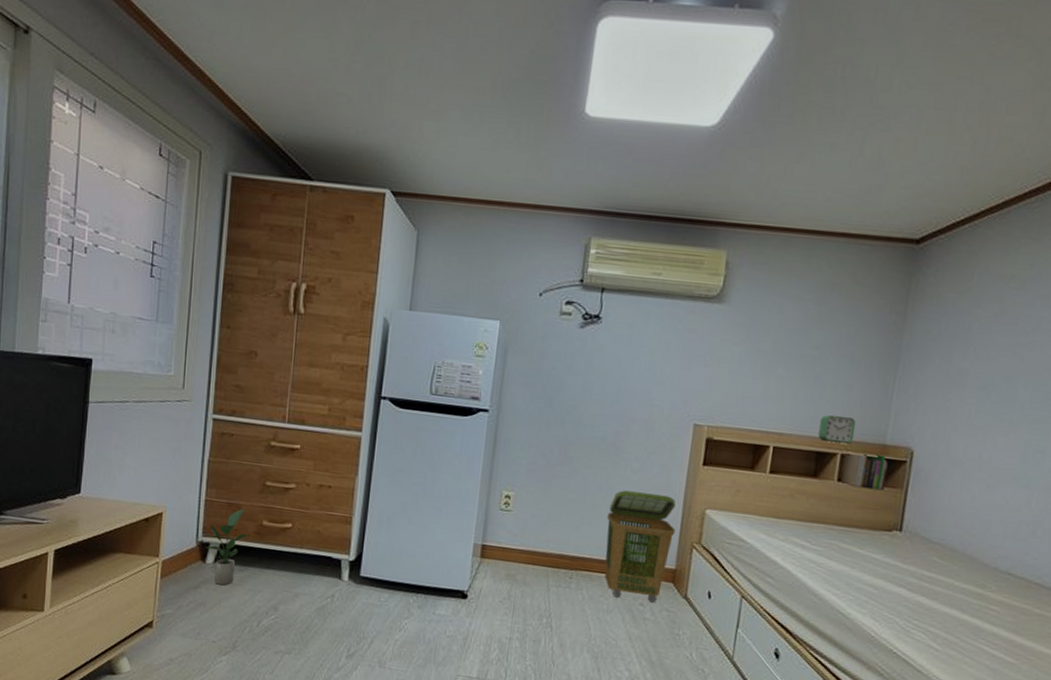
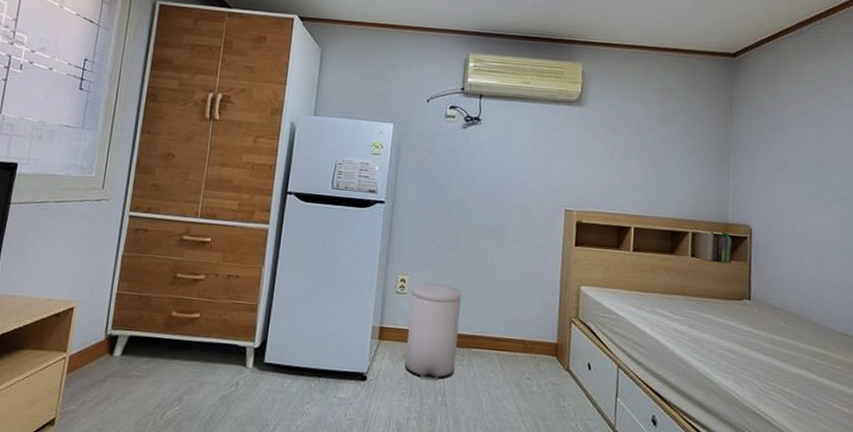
potted plant: present [205,508,250,586] -> none [113,300,158,378]
pedal bin: none [507,500,572,603] -> present [404,283,461,382]
laundry basket: present [605,490,676,603] -> none [493,271,555,376]
alarm clock: present [818,414,856,444] -> none [671,198,702,223]

